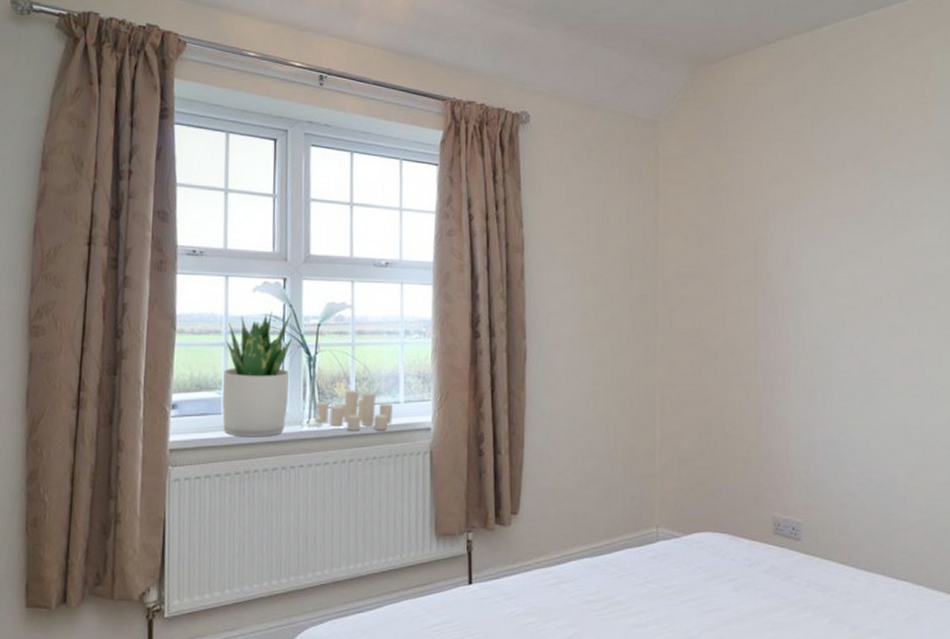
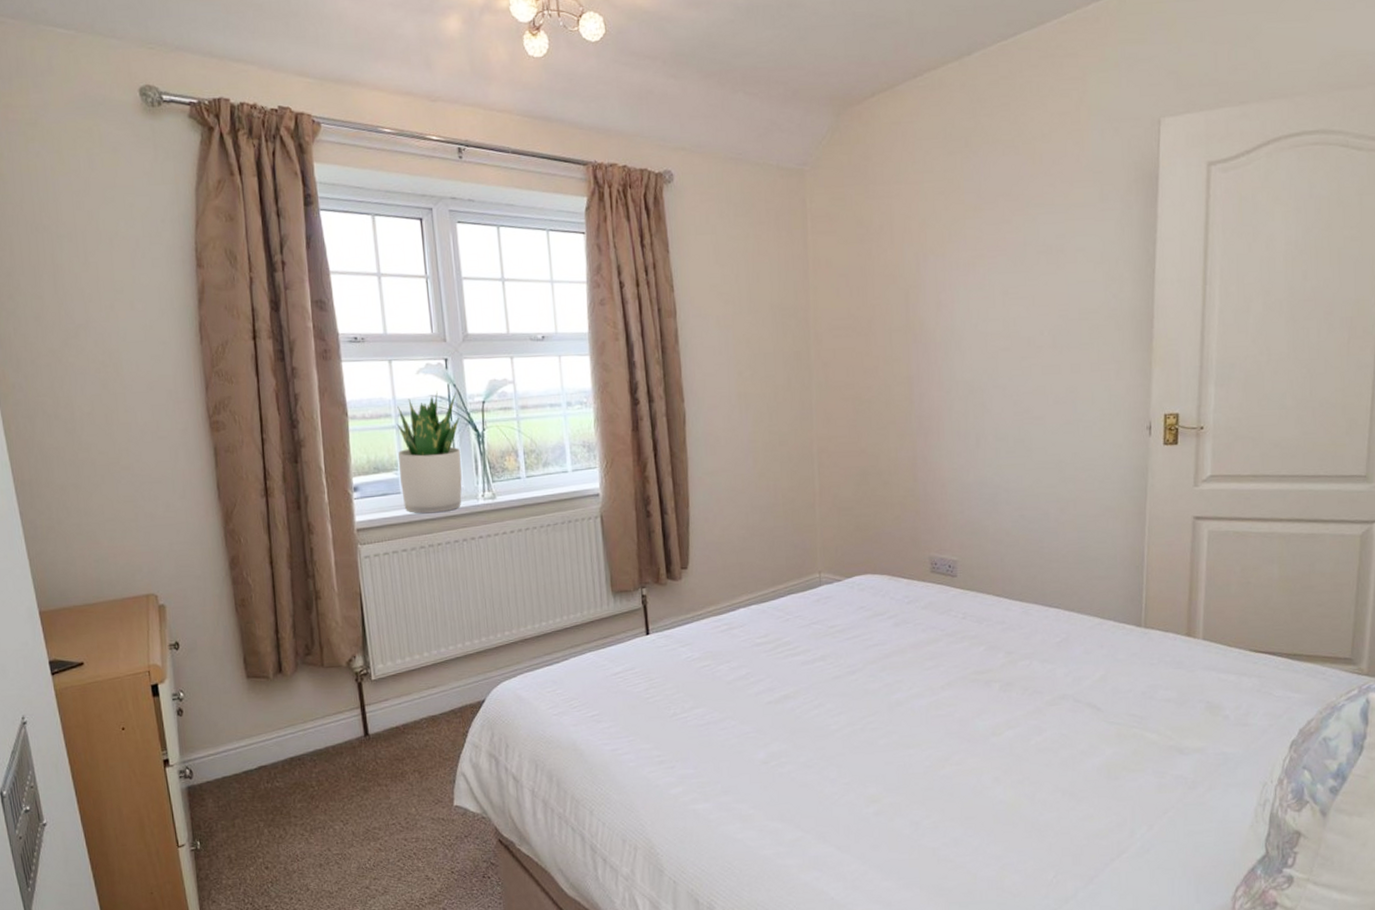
candle: present [315,390,393,431] -> none [488,463,562,501]

